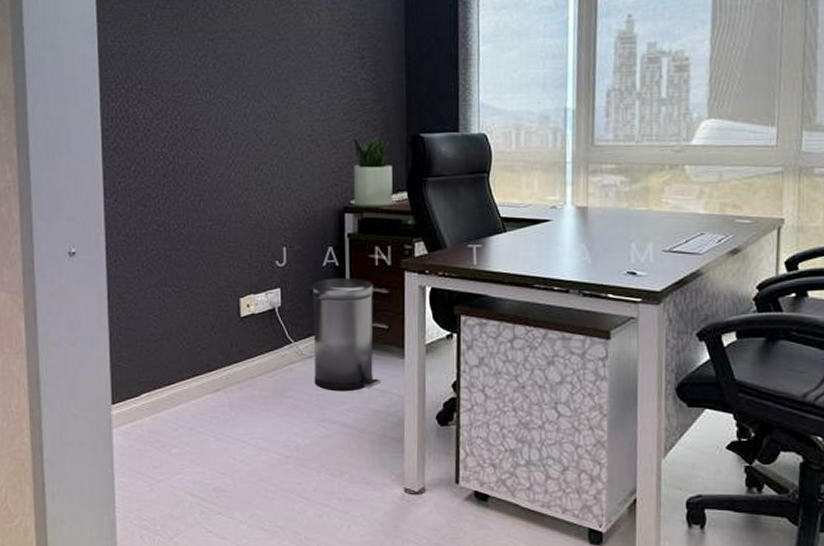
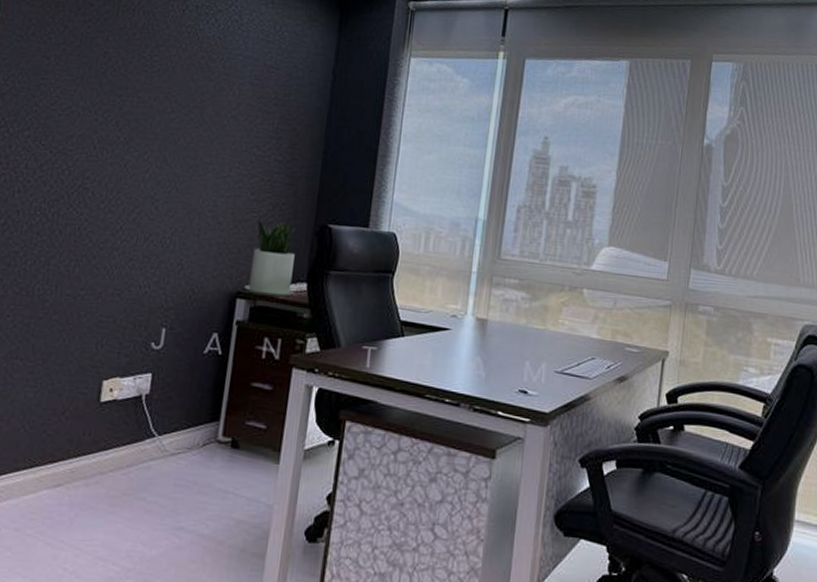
pedal bin: present [307,278,382,392] -> none [173,367,256,497]

